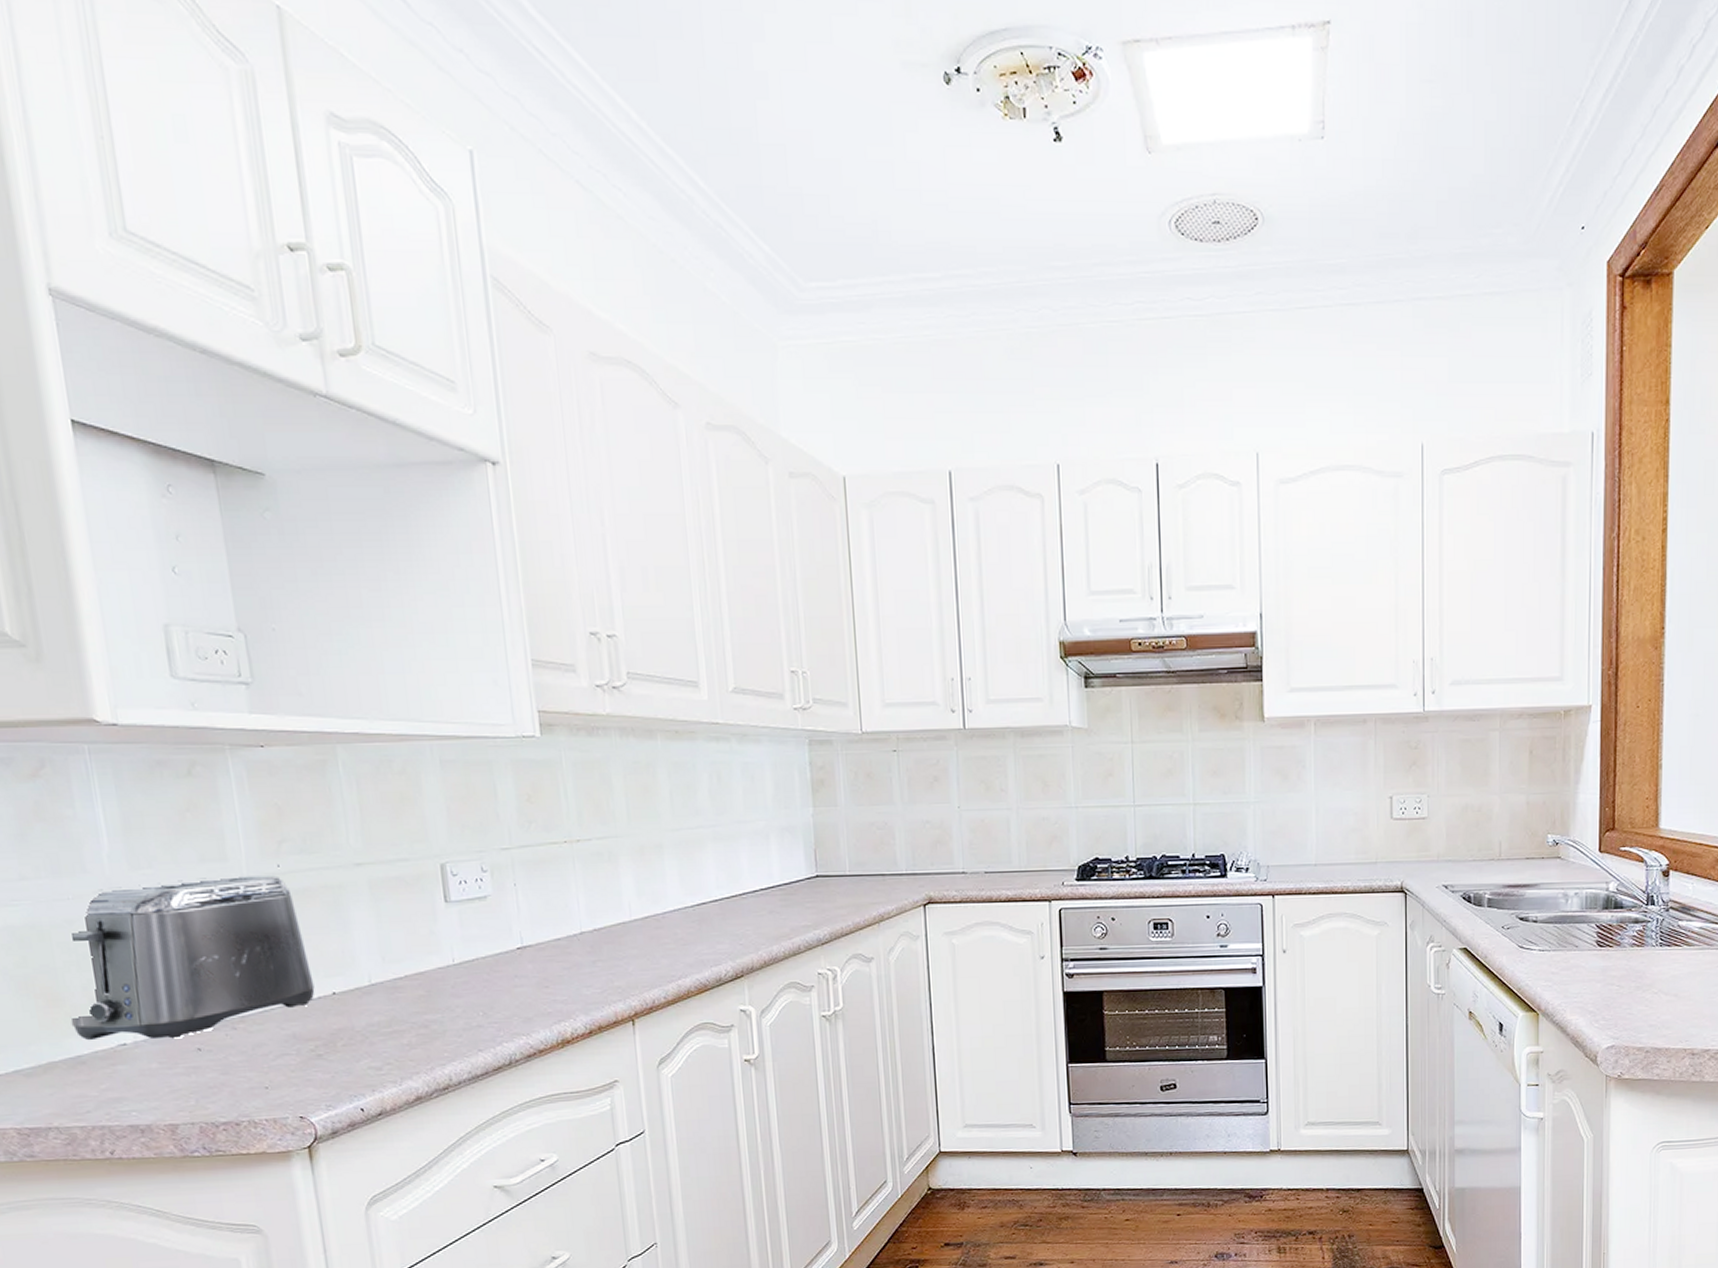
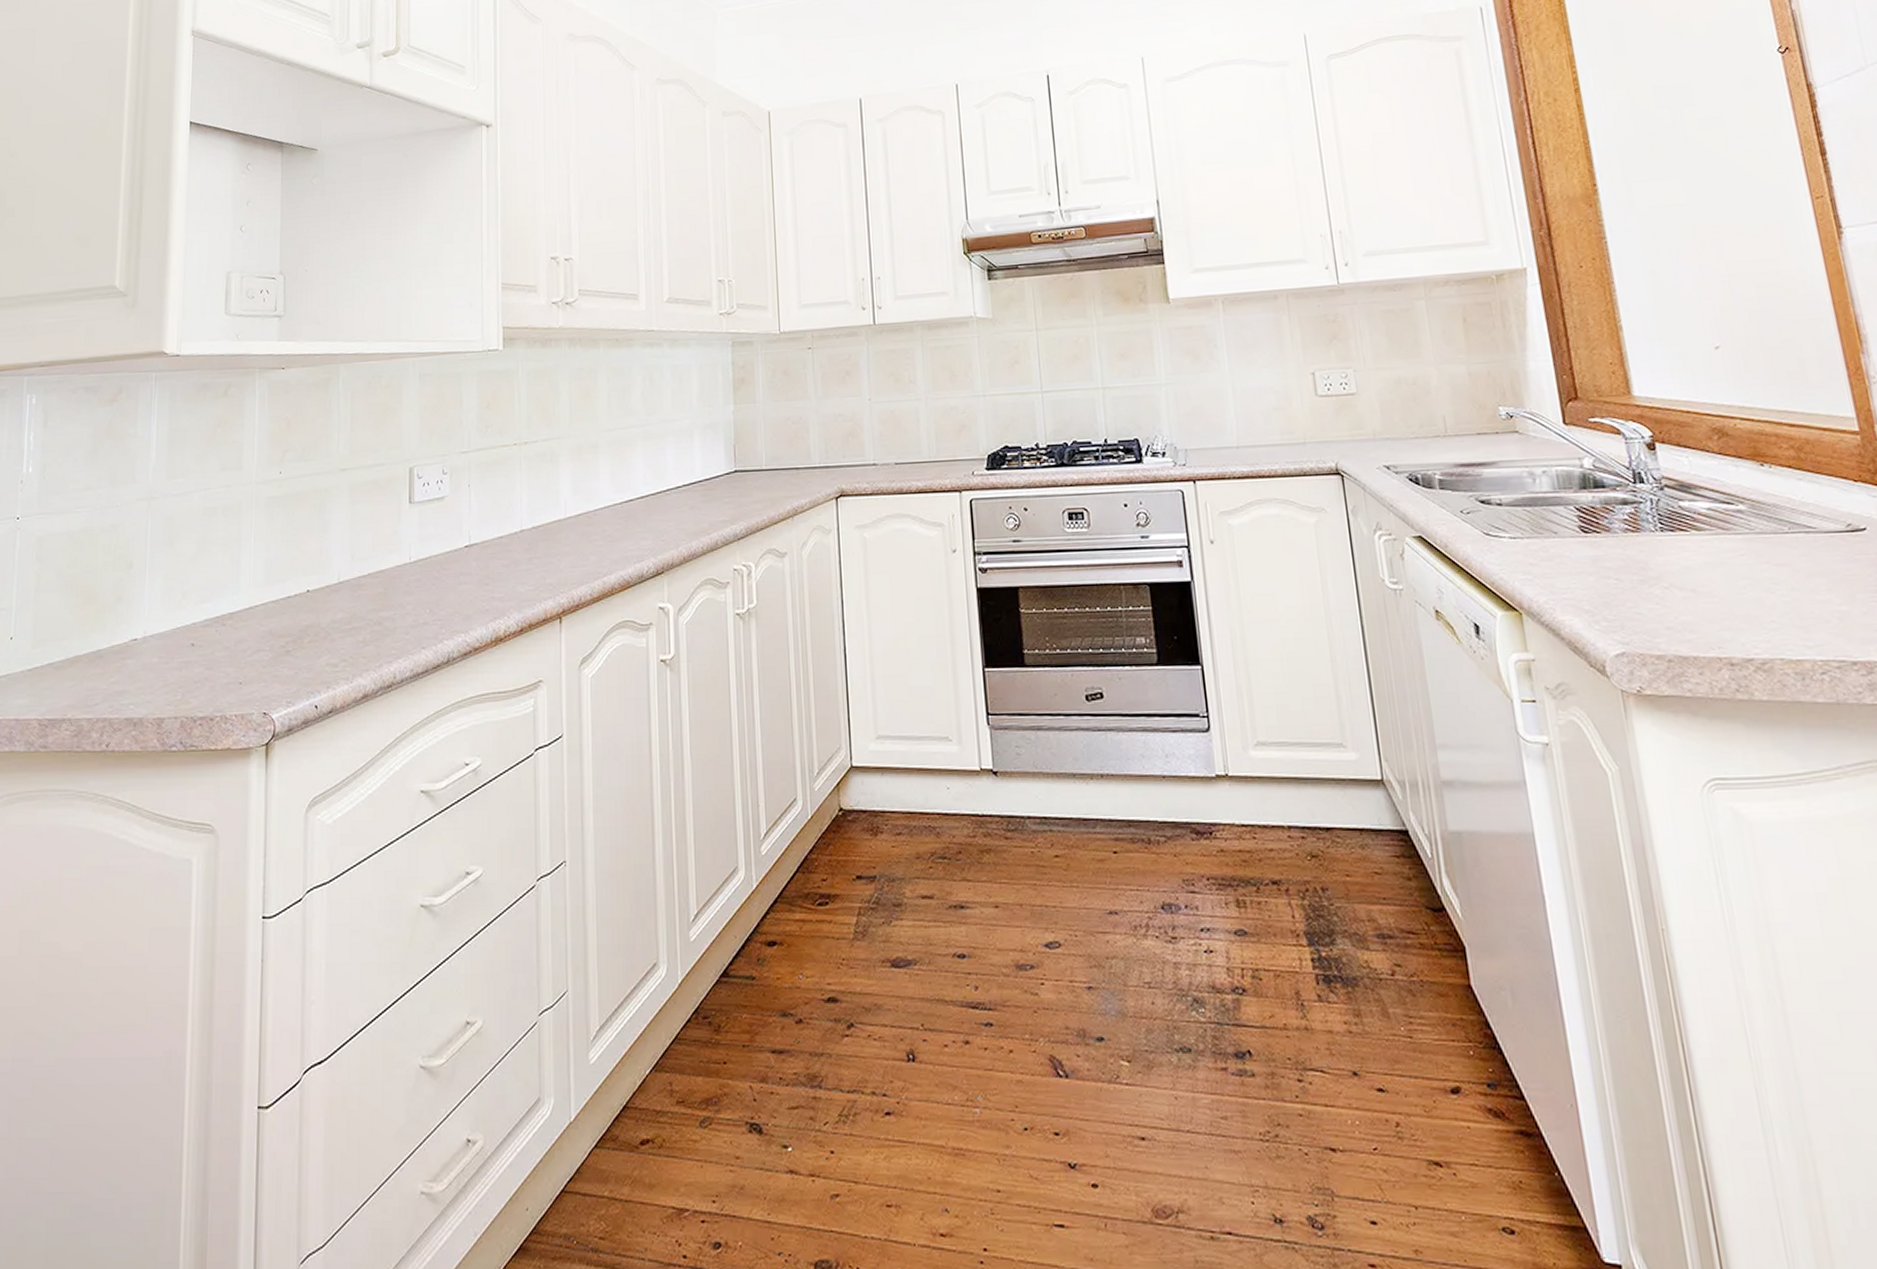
toaster: present [70,875,315,1041] -> none [98,481,293,636]

